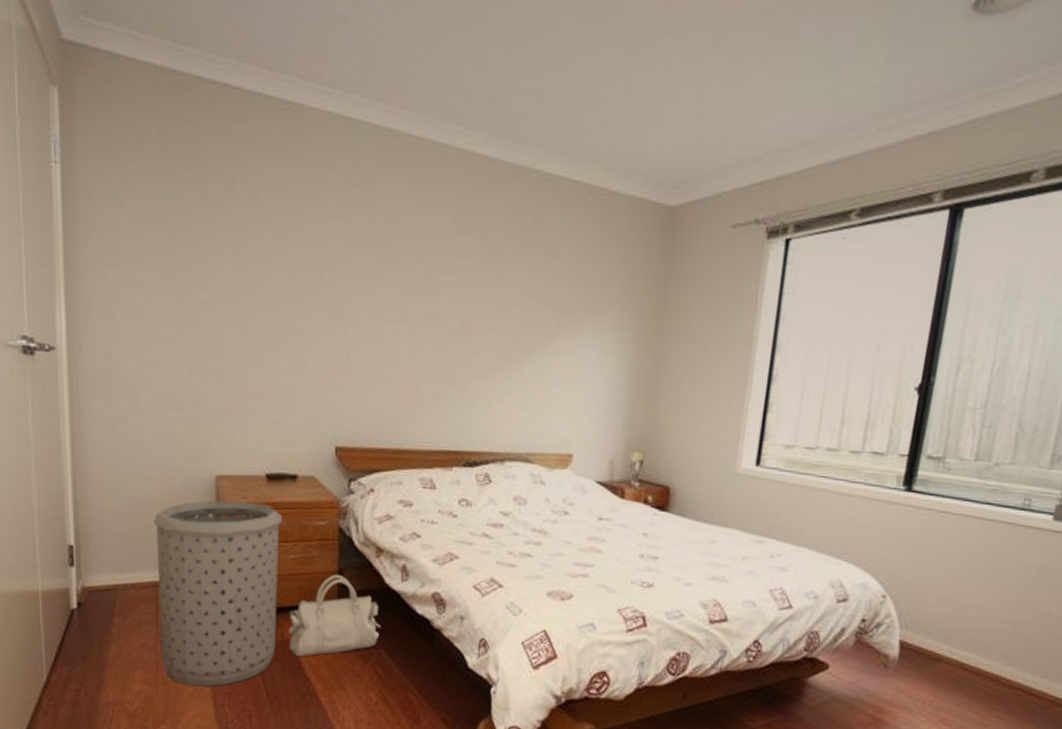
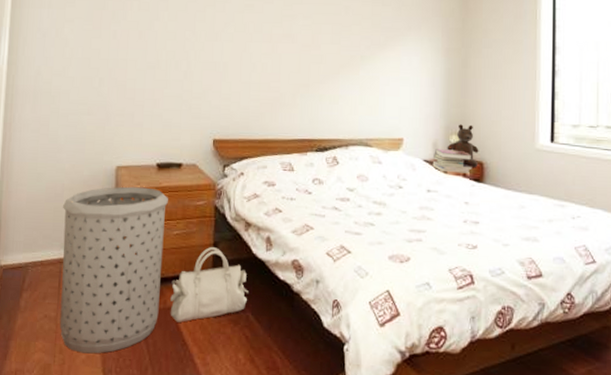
books: none [607,468,656,500] -> present [432,149,472,173]
teddy bear: none [626,439,666,494] -> present [447,124,479,168]

